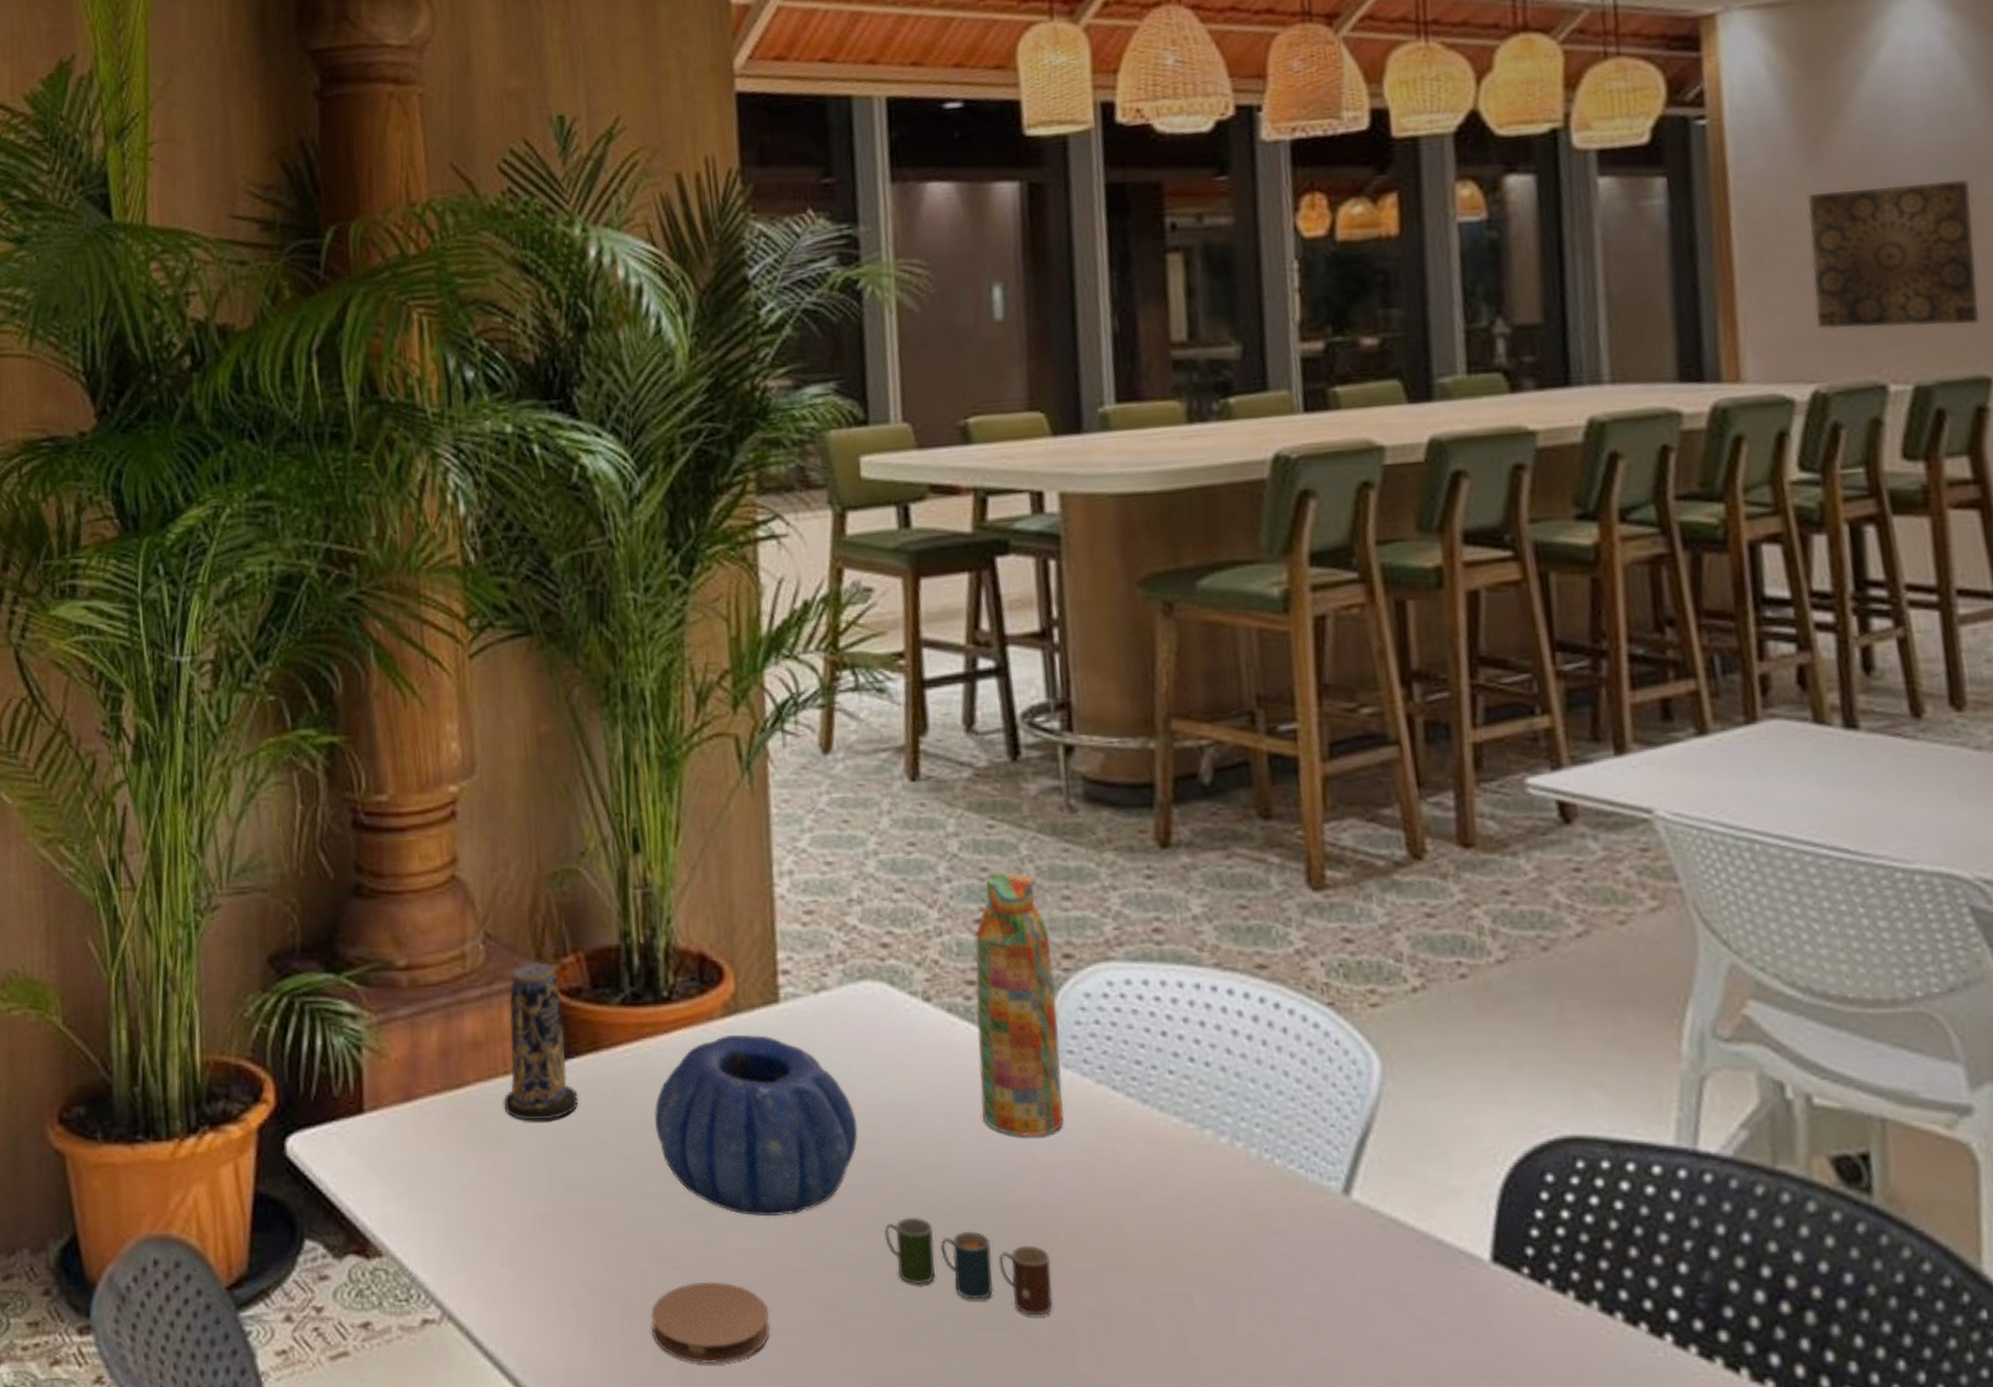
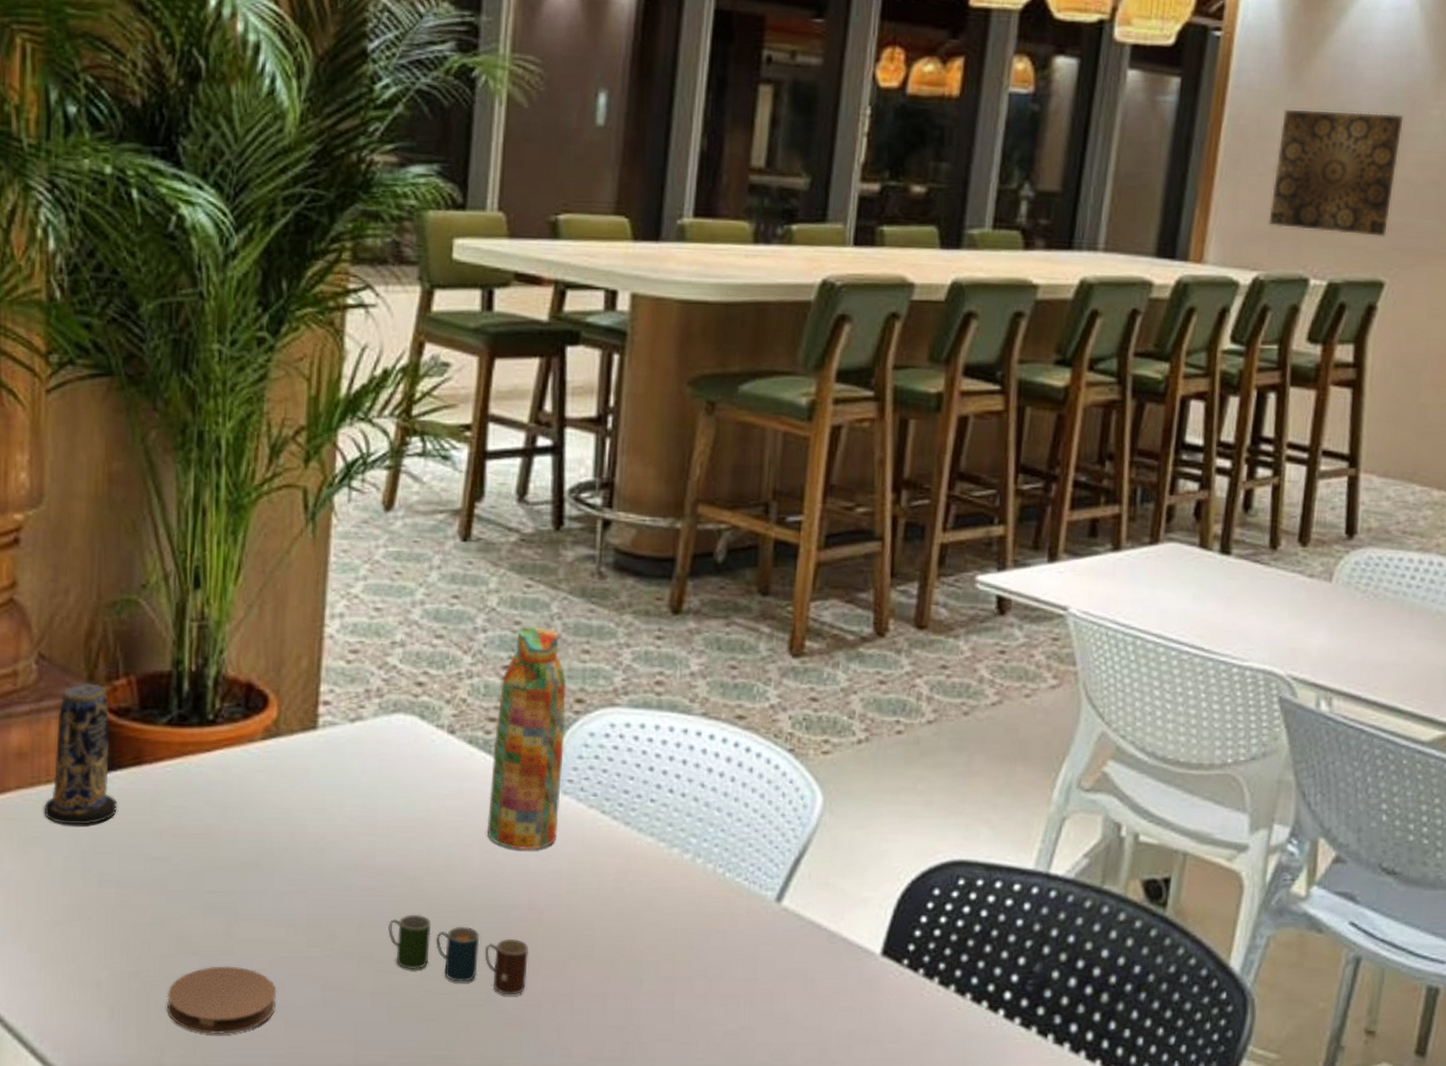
decorative bowl: present [654,1034,858,1217] -> none [188,755,376,912]

